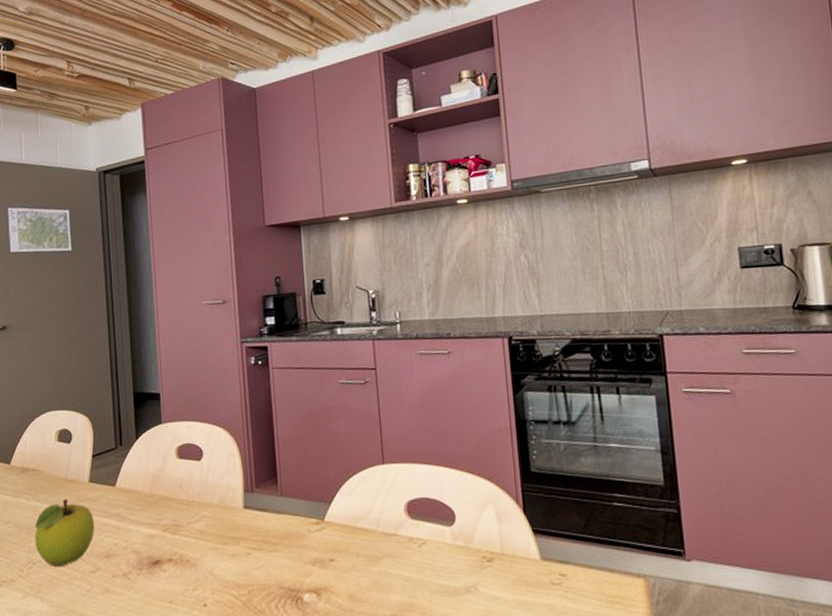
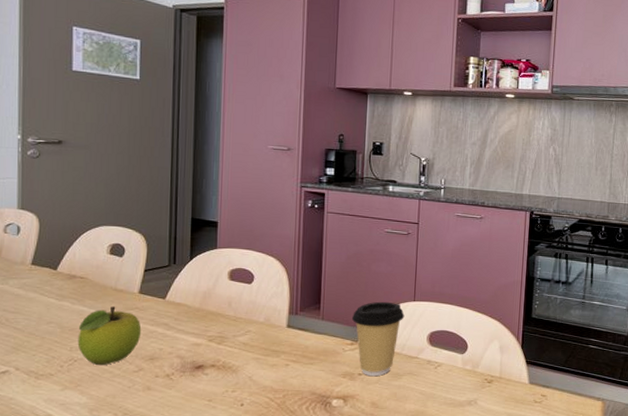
coffee cup: none [313,467,375,562] -> present [351,301,405,377]

